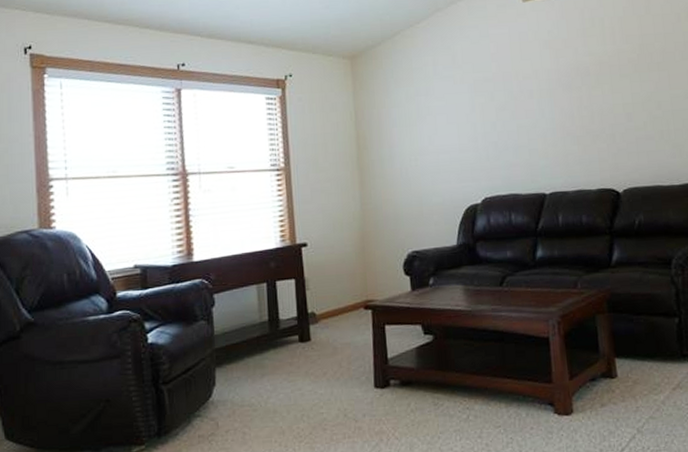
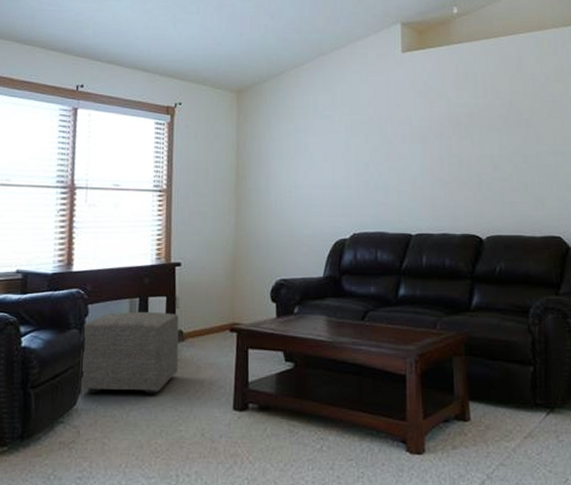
ottoman: none [210,295,314,384] -> present [79,311,179,395]

